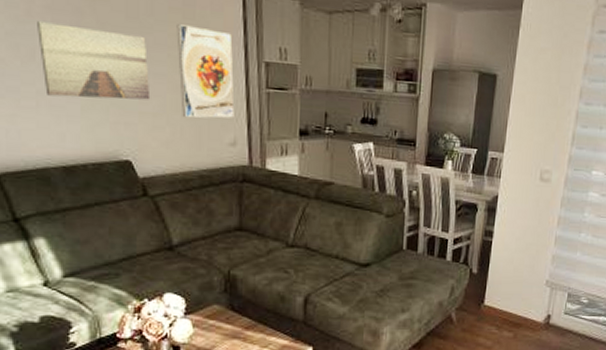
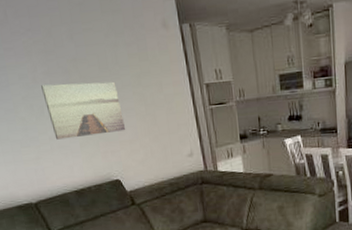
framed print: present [176,24,235,118] -> none [136,65,188,140]

